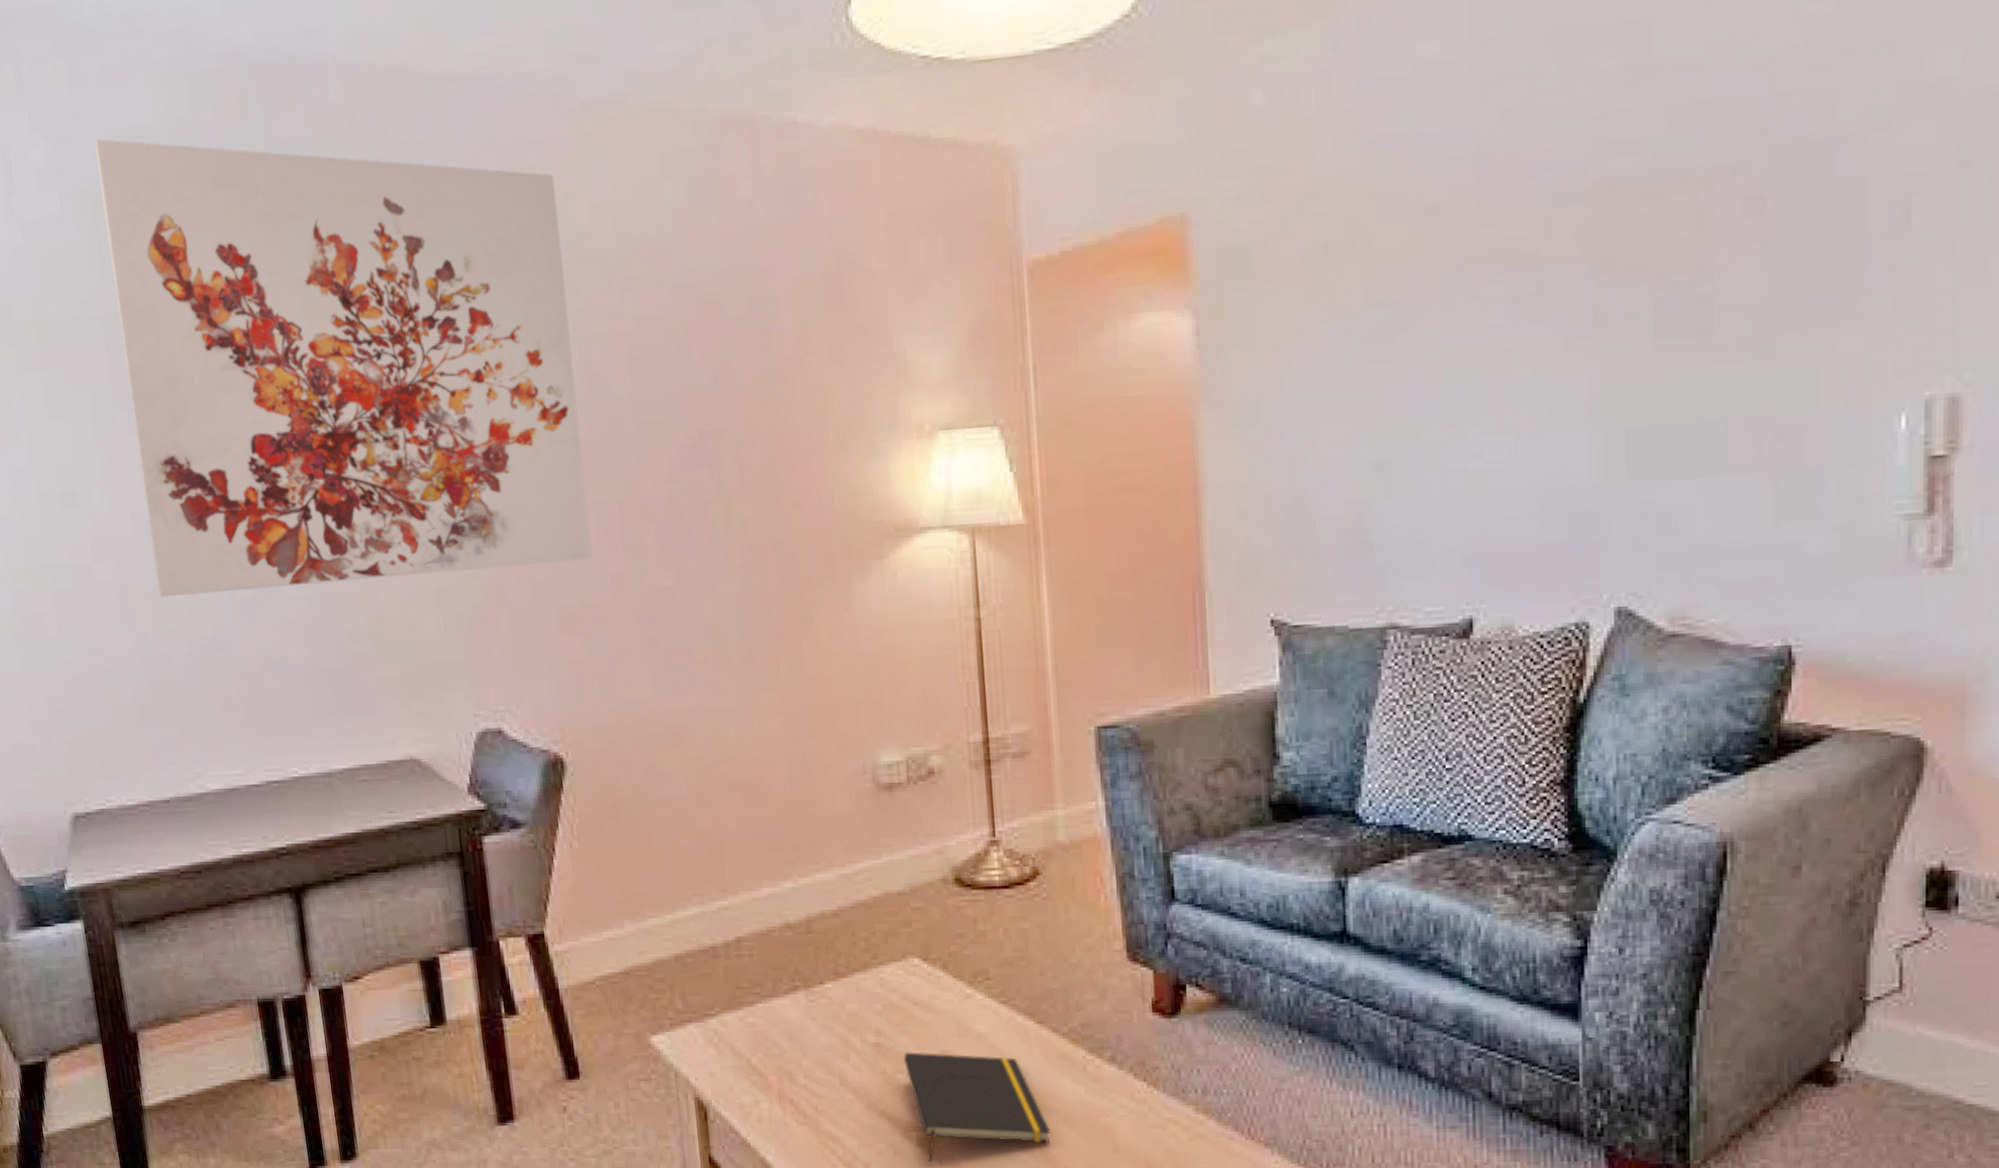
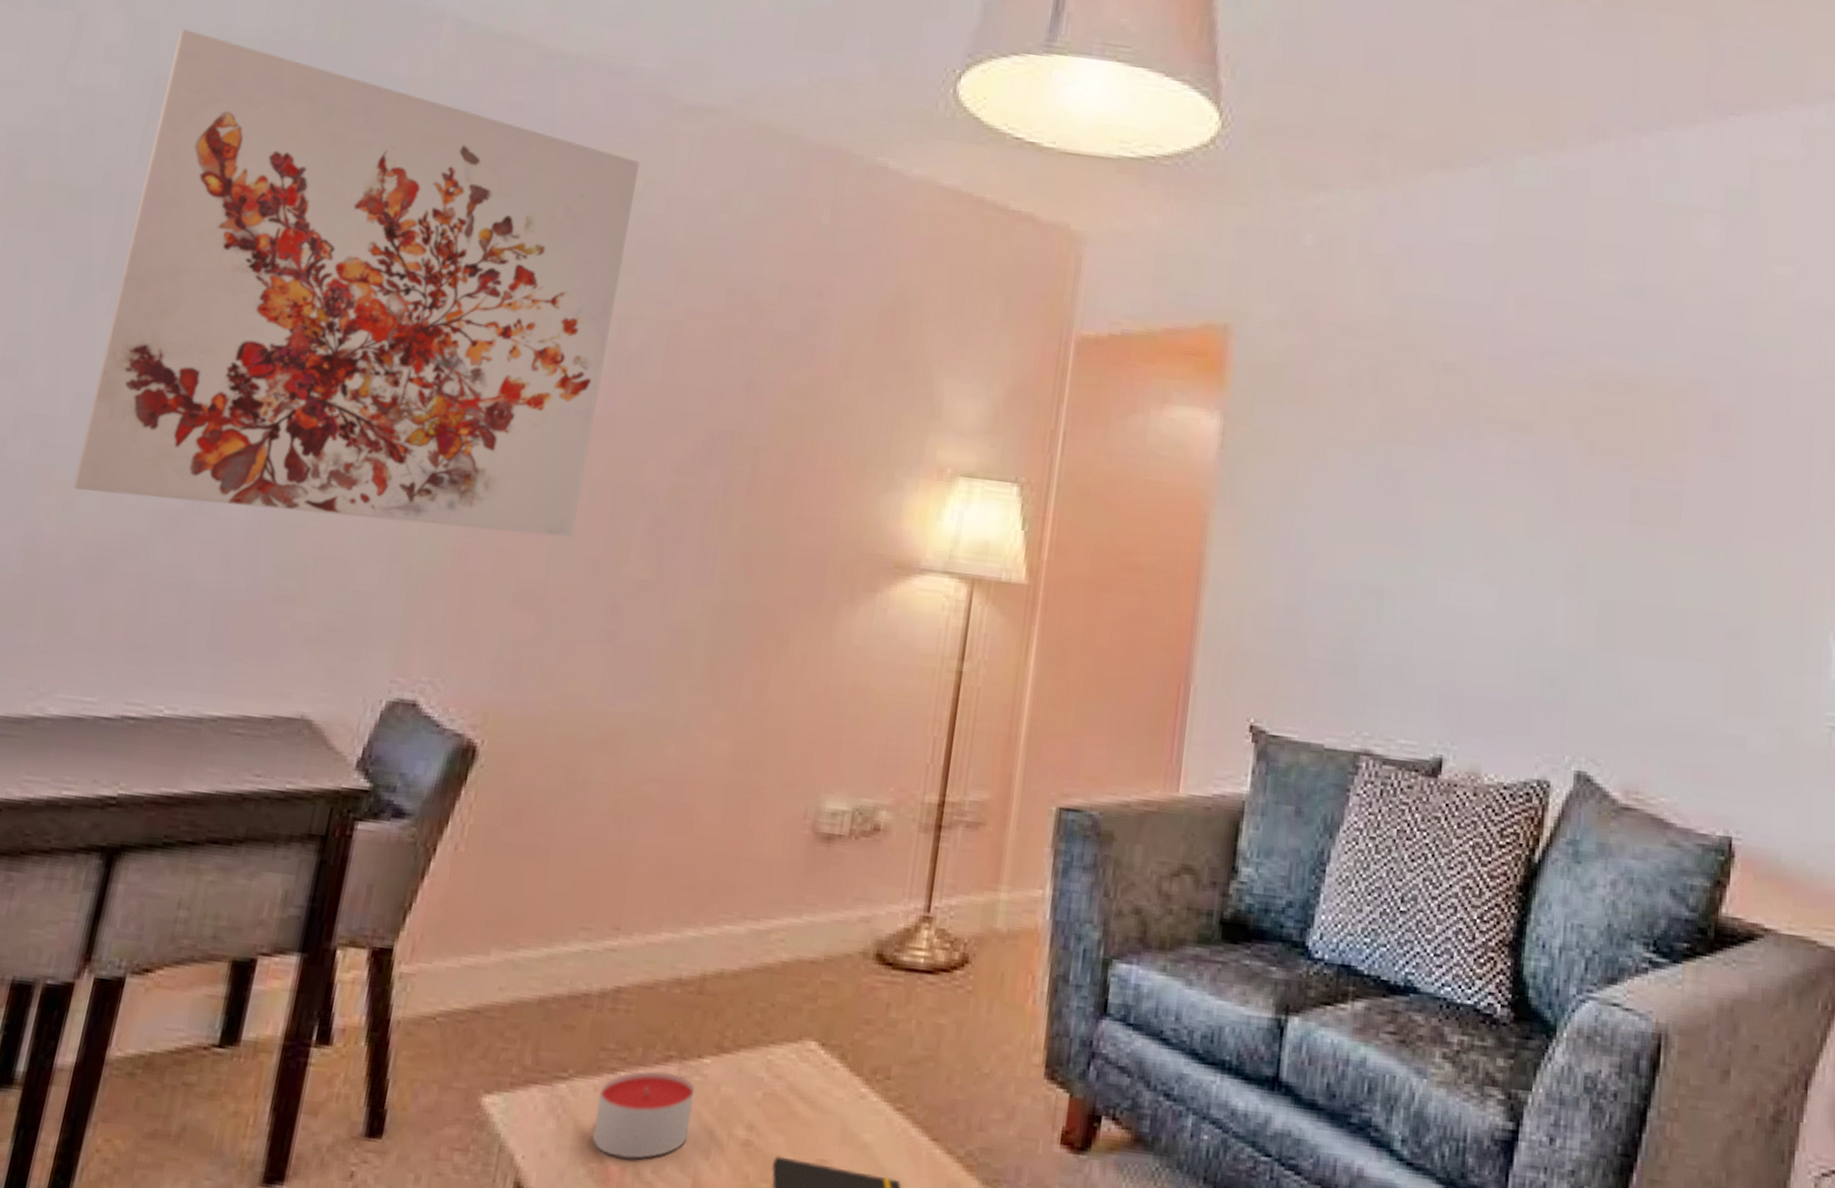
candle: none [745,999,827,1069] -> present [592,1071,695,1159]

